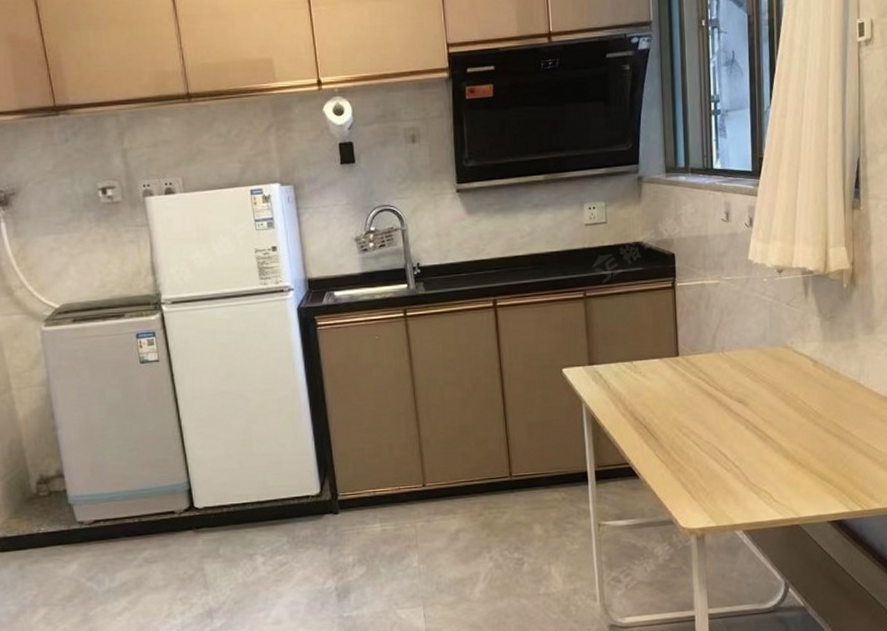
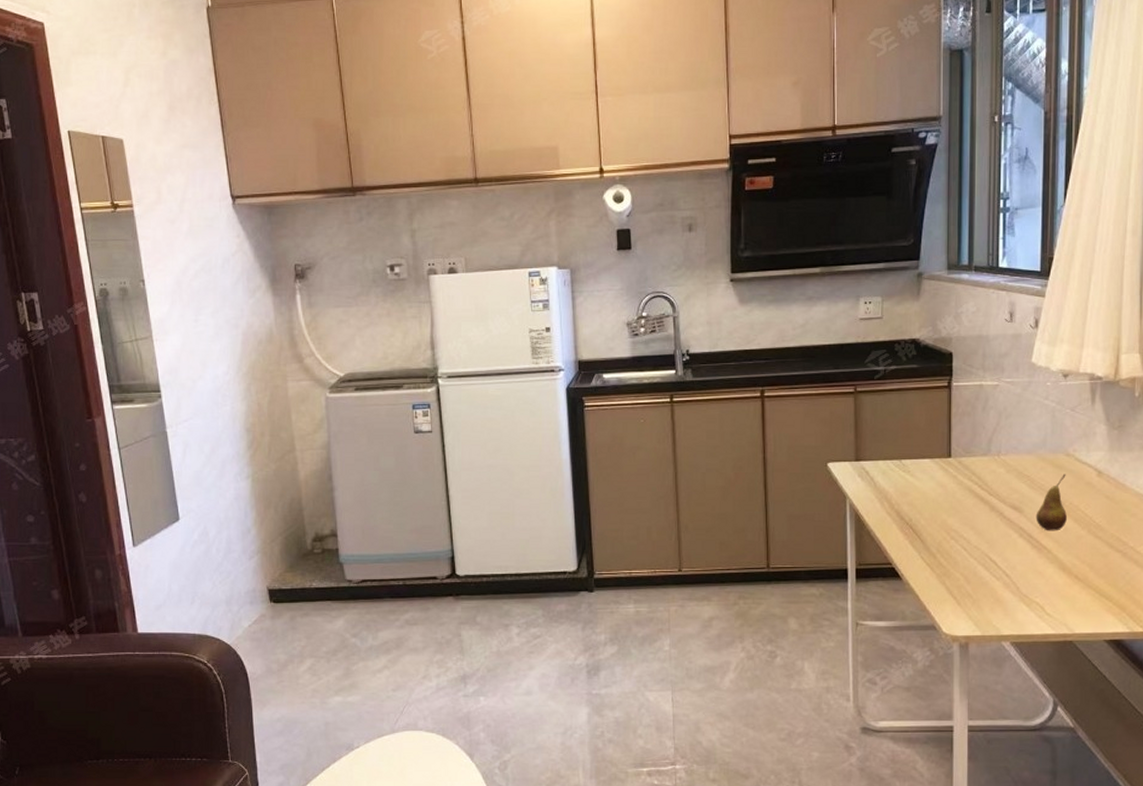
fruit: none [760,365,789,422] -> present [1036,473,1068,531]

